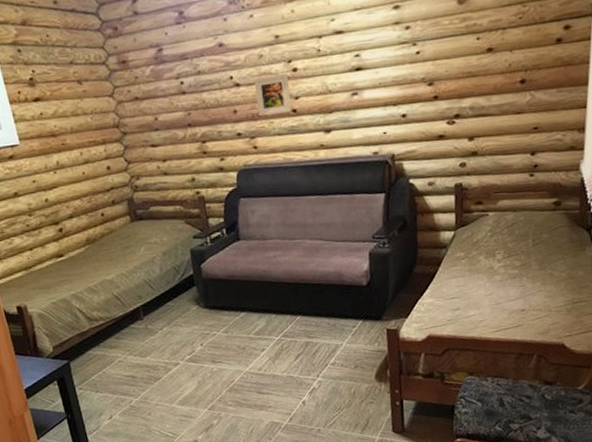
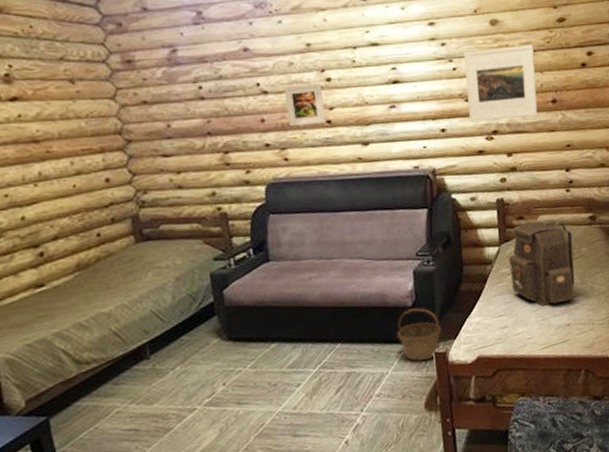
basket: none [351,287,395,336] -> present [396,307,442,362]
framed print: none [428,21,504,107] -> present [463,44,538,122]
backpack: none [463,204,534,291] -> present [508,219,575,306]

